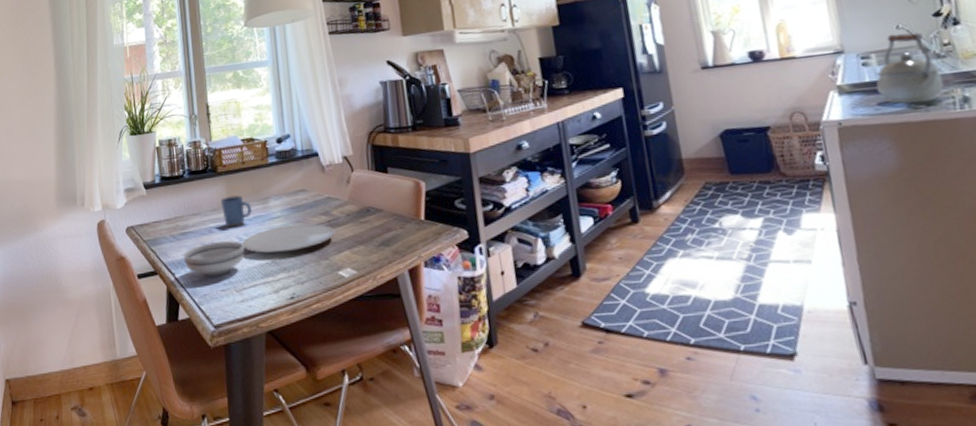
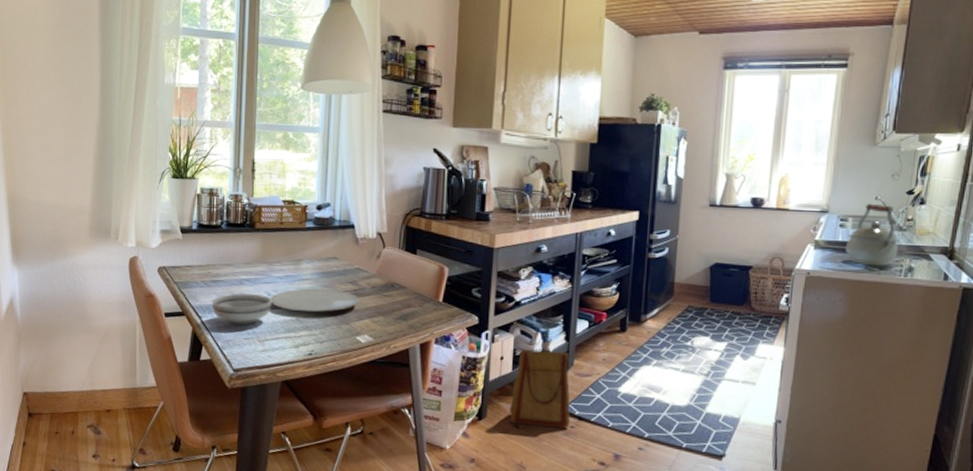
mug: present [221,195,252,226] -> none [255,252,283,281]
shopping bag: none [521,255,598,348] -> present [509,349,571,429]

